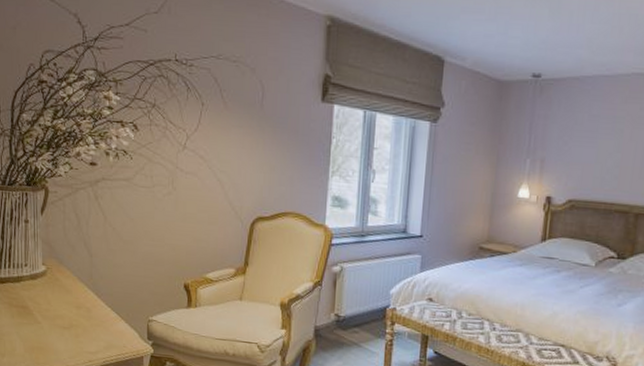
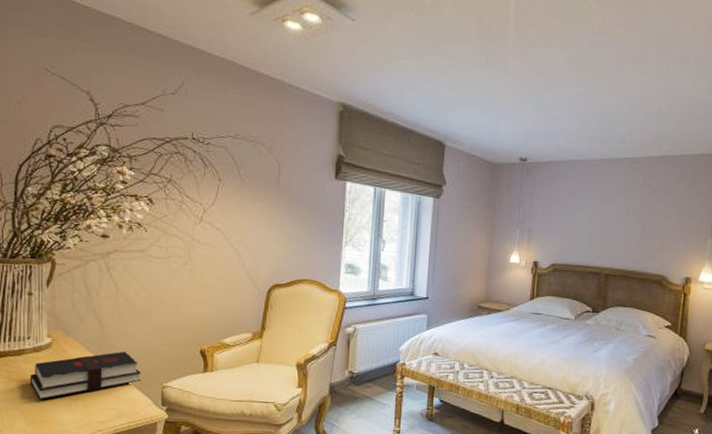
hardback book: none [27,282,128,328] -> present [29,351,141,400]

